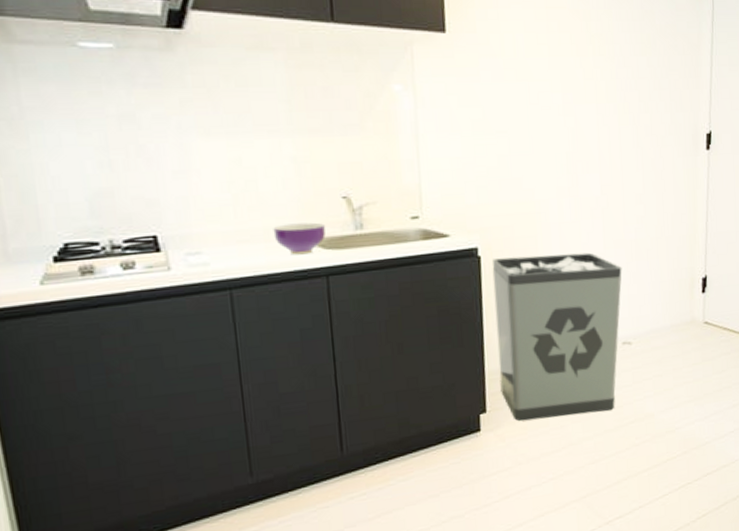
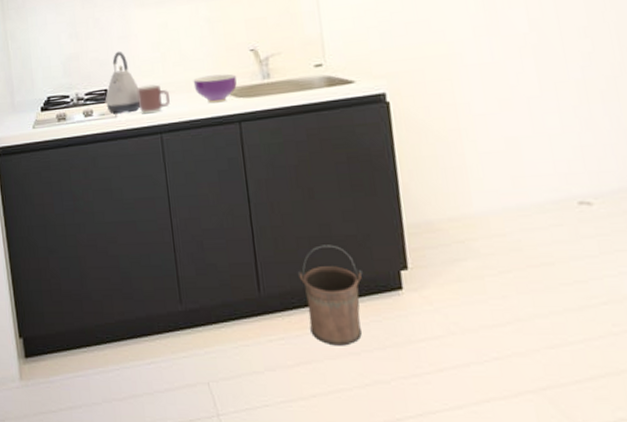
kettle: none [152,188,203,266] -> present [104,51,140,114]
mug: none [198,231,243,267] -> present [137,84,170,114]
bucket: none [382,396,446,492] -> present [297,245,363,346]
recycling bin: present [491,252,622,421] -> none [402,95,577,285]

